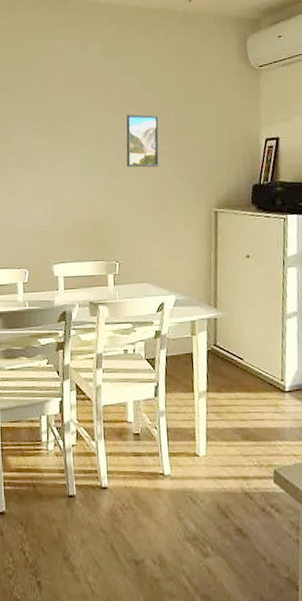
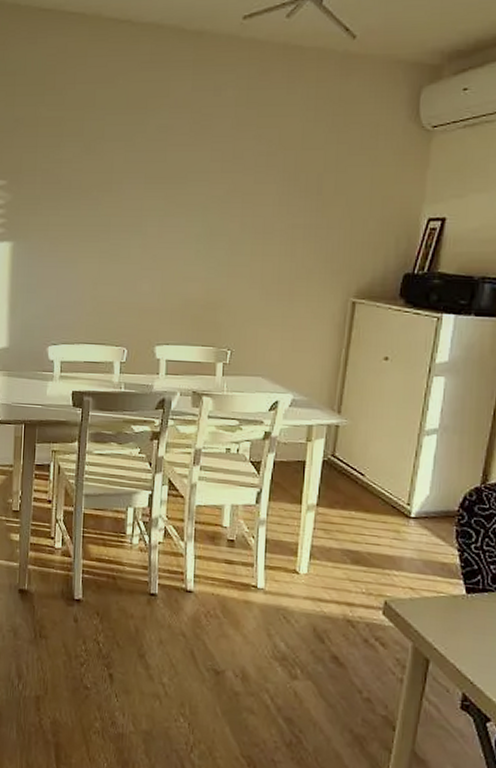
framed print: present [126,114,160,168] -> none [252,177,298,243]

